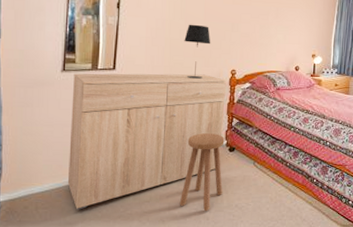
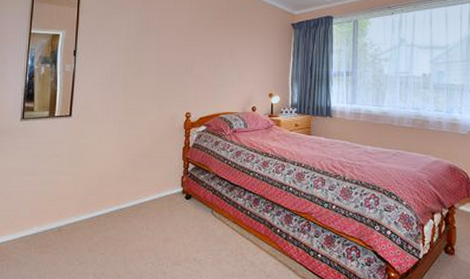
dresser: present [67,73,226,210] -> none [24,118,181,263]
stool: present [179,133,225,212] -> none [135,180,181,265]
table lamp: present [184,24,211,79] -> none [138,68,165,123]

